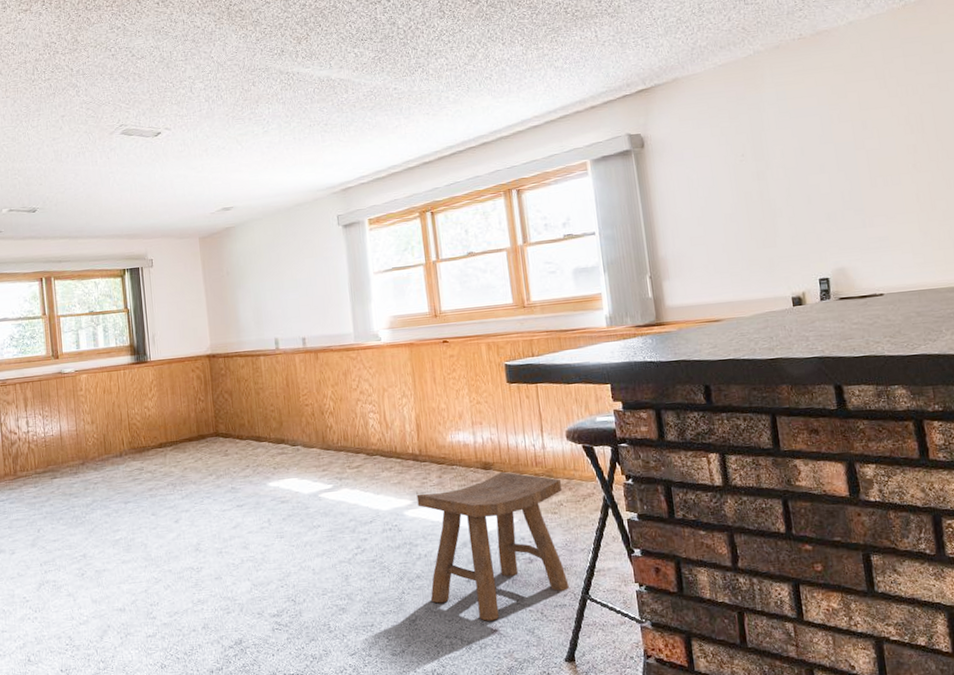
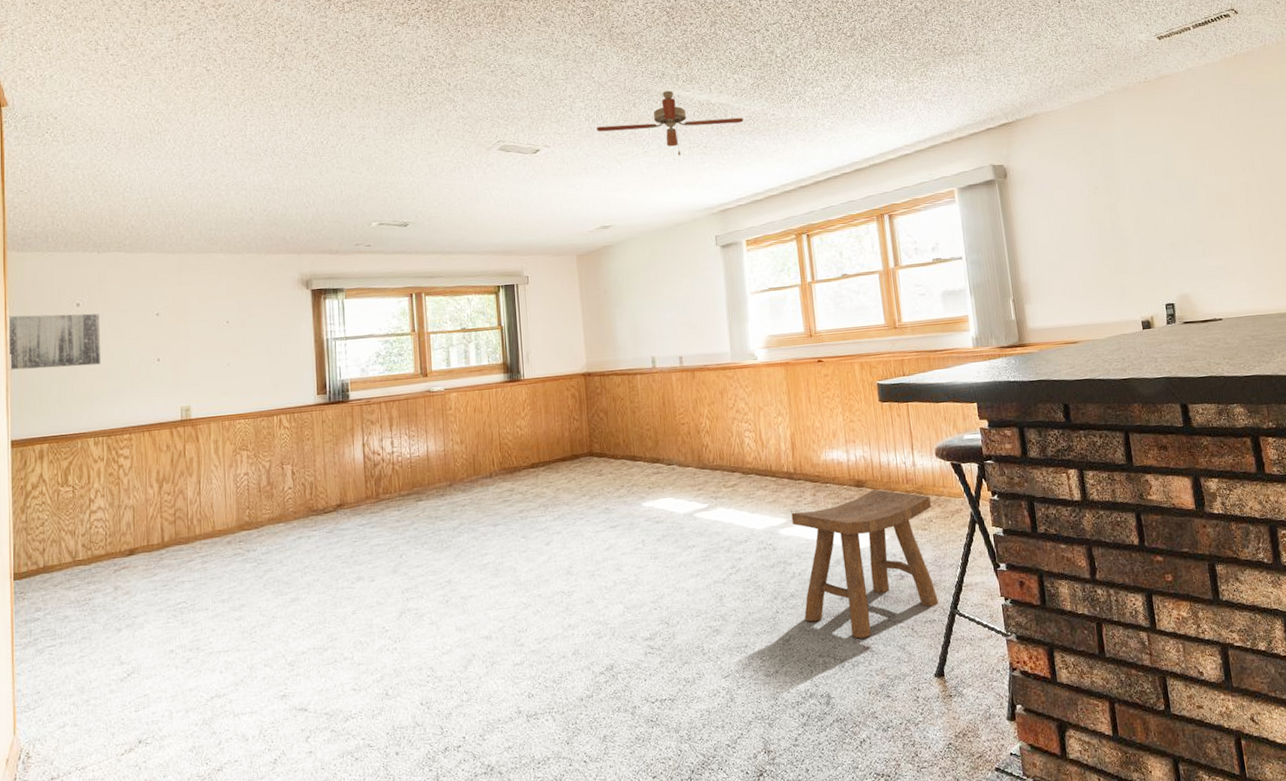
ceiling fan: none [216,67,365,135] -> present [596,90,744,156]

